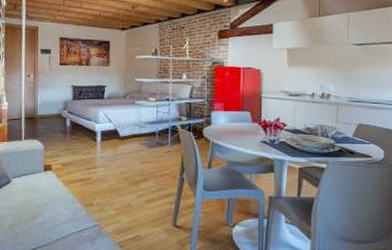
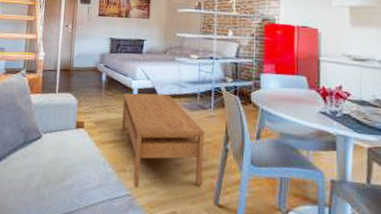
coffee table: none [87,134,164,219] -> present [121,93,205,188]

